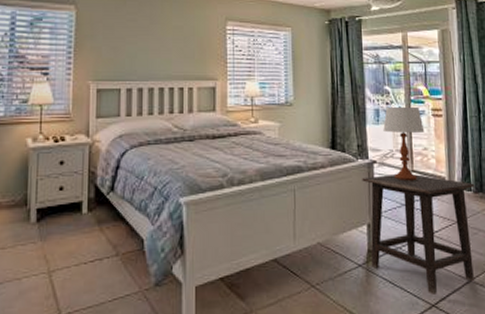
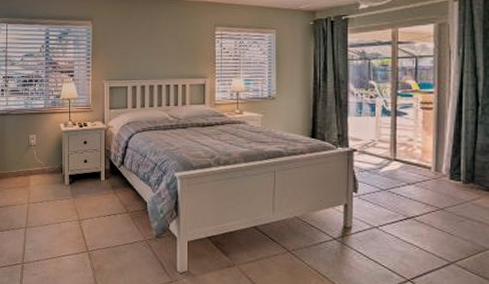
side table: present [362,174,475,295] -> none [341,162,465,271]
table lamp: present [383,106,425,181] -> none [366,100,411,169]

